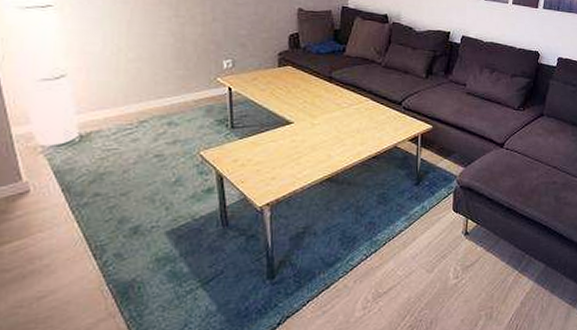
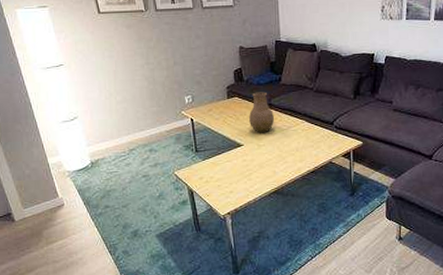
vase: none [303,62,335,110] -> present [249,92,275,133]

